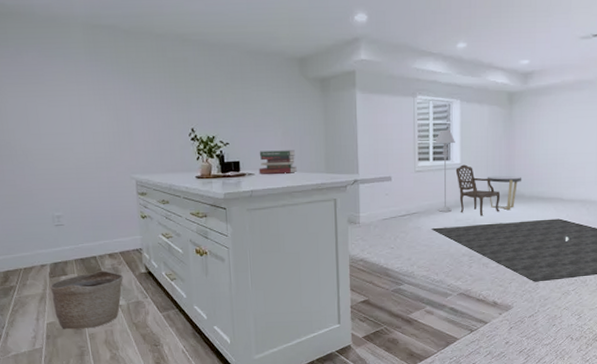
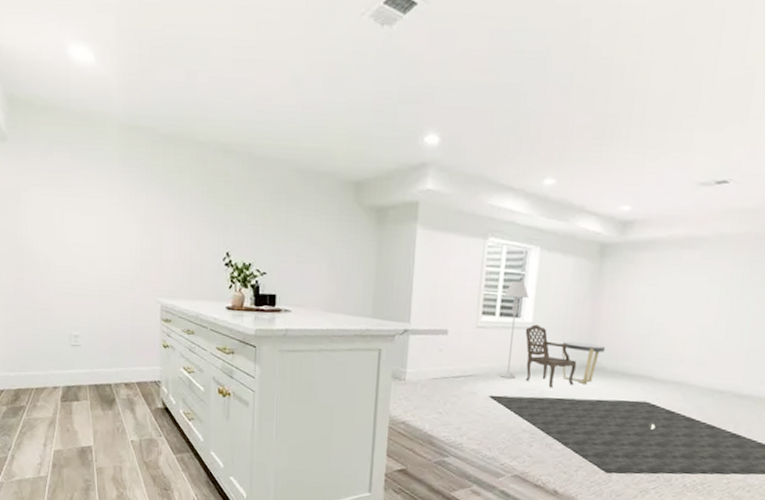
basket: present [49,269,123,330] -> none [60,399,138,462]
books: present [259,150,297,174] -> none [296,285,340,315]

